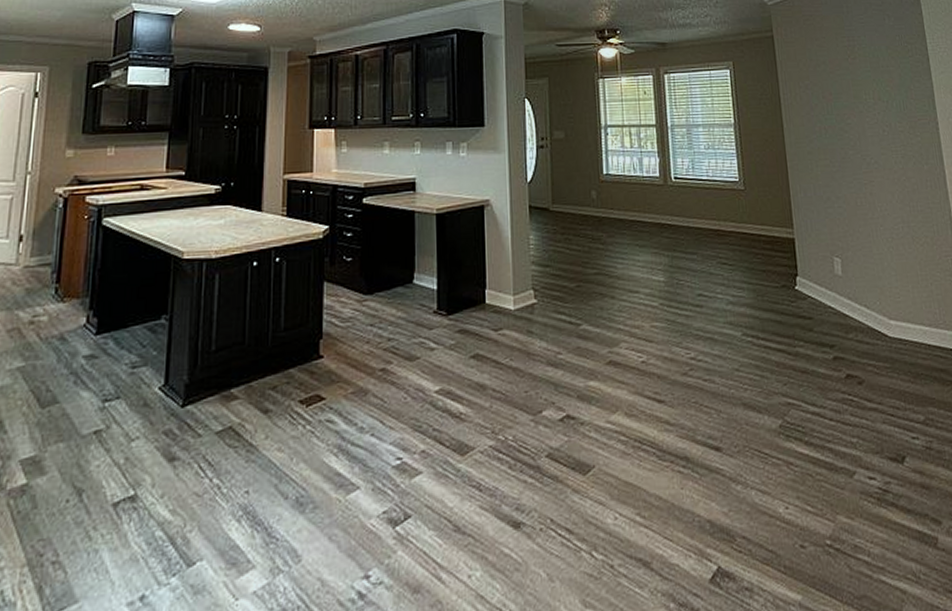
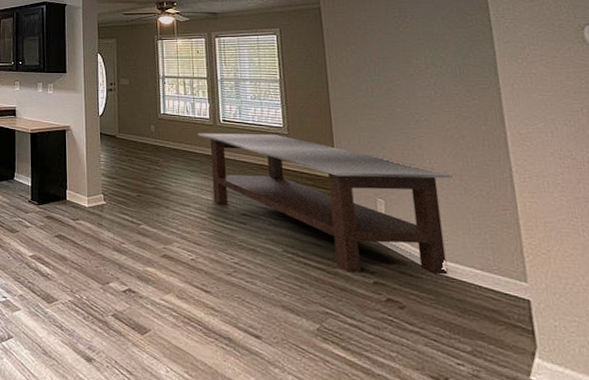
coffee table: none [647,191,903,350] -> present [198,133,455,275]

